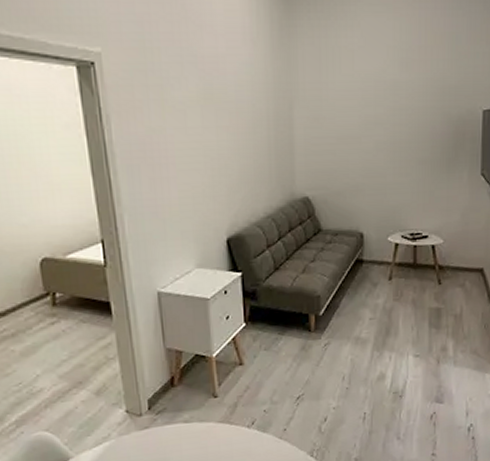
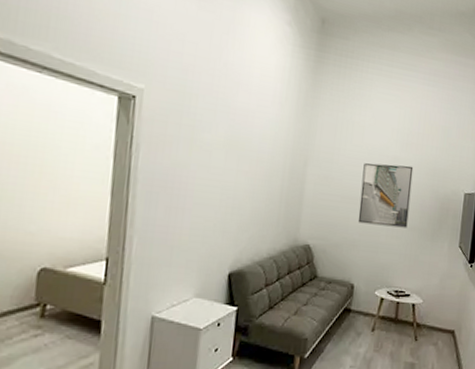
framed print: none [358,88,418,165] -> present [357,163,414,228]

